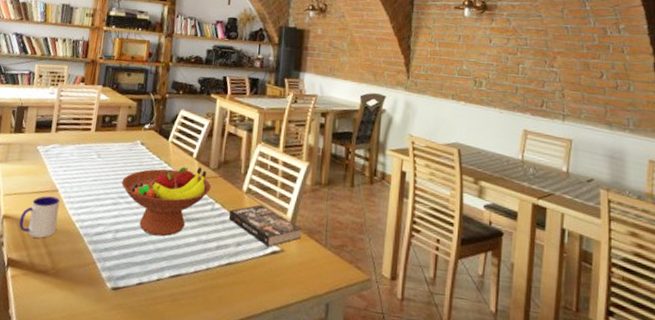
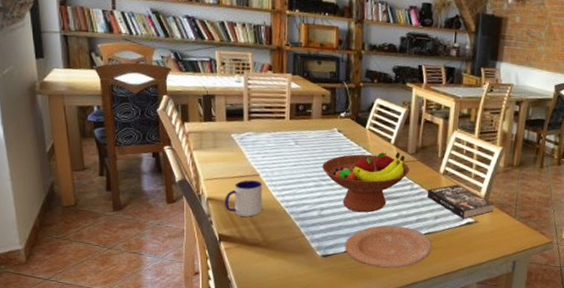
plate: none [137,252,233,308] -> present [345,225,432,269]

